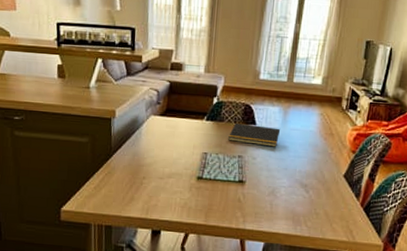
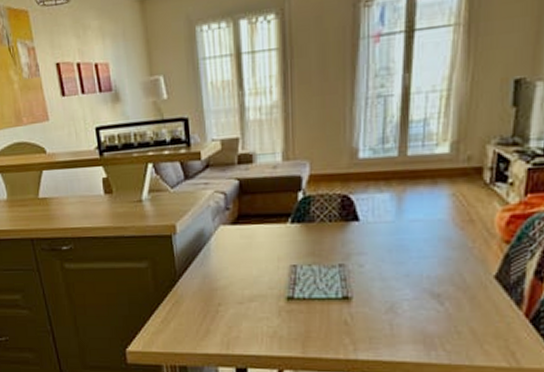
notepad: present [228,122,281,147] -> none [323,221,395,248]

